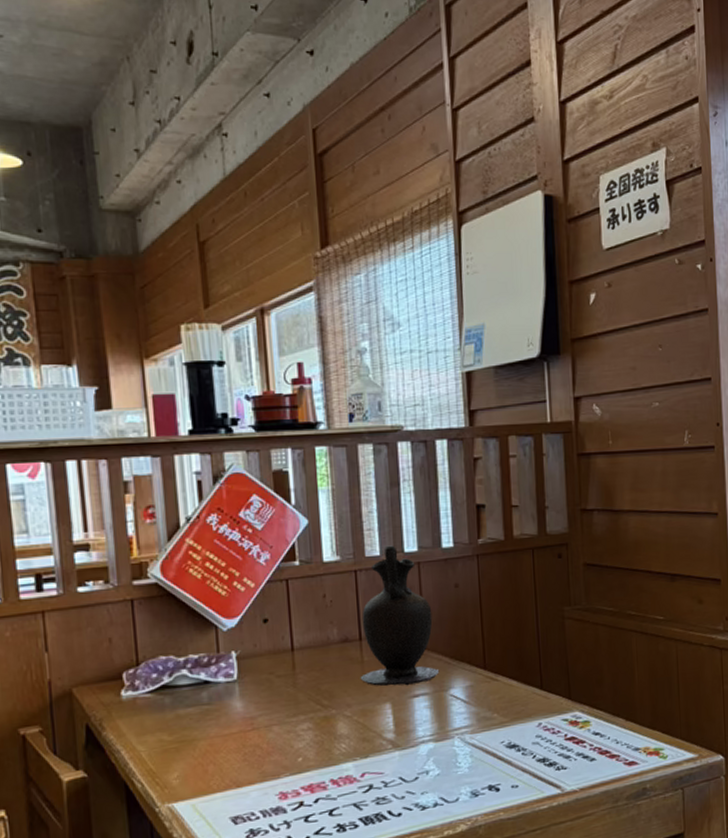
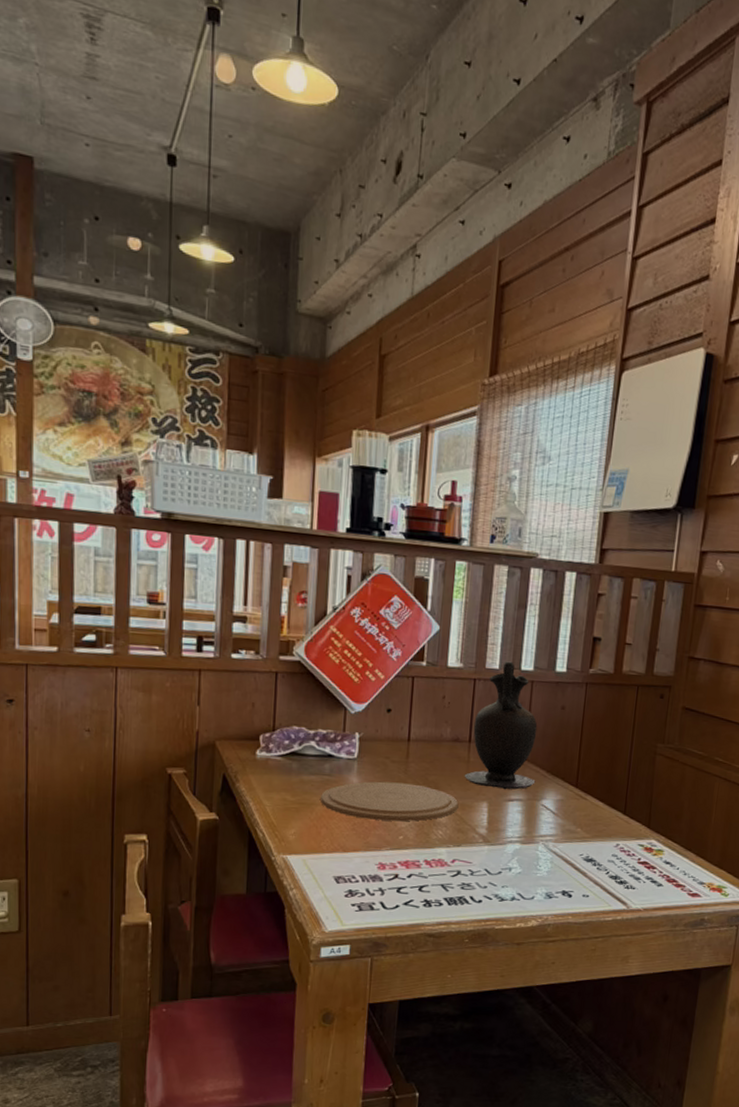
plate: none [202,697,359,746] -> present [321,781,459,822]

